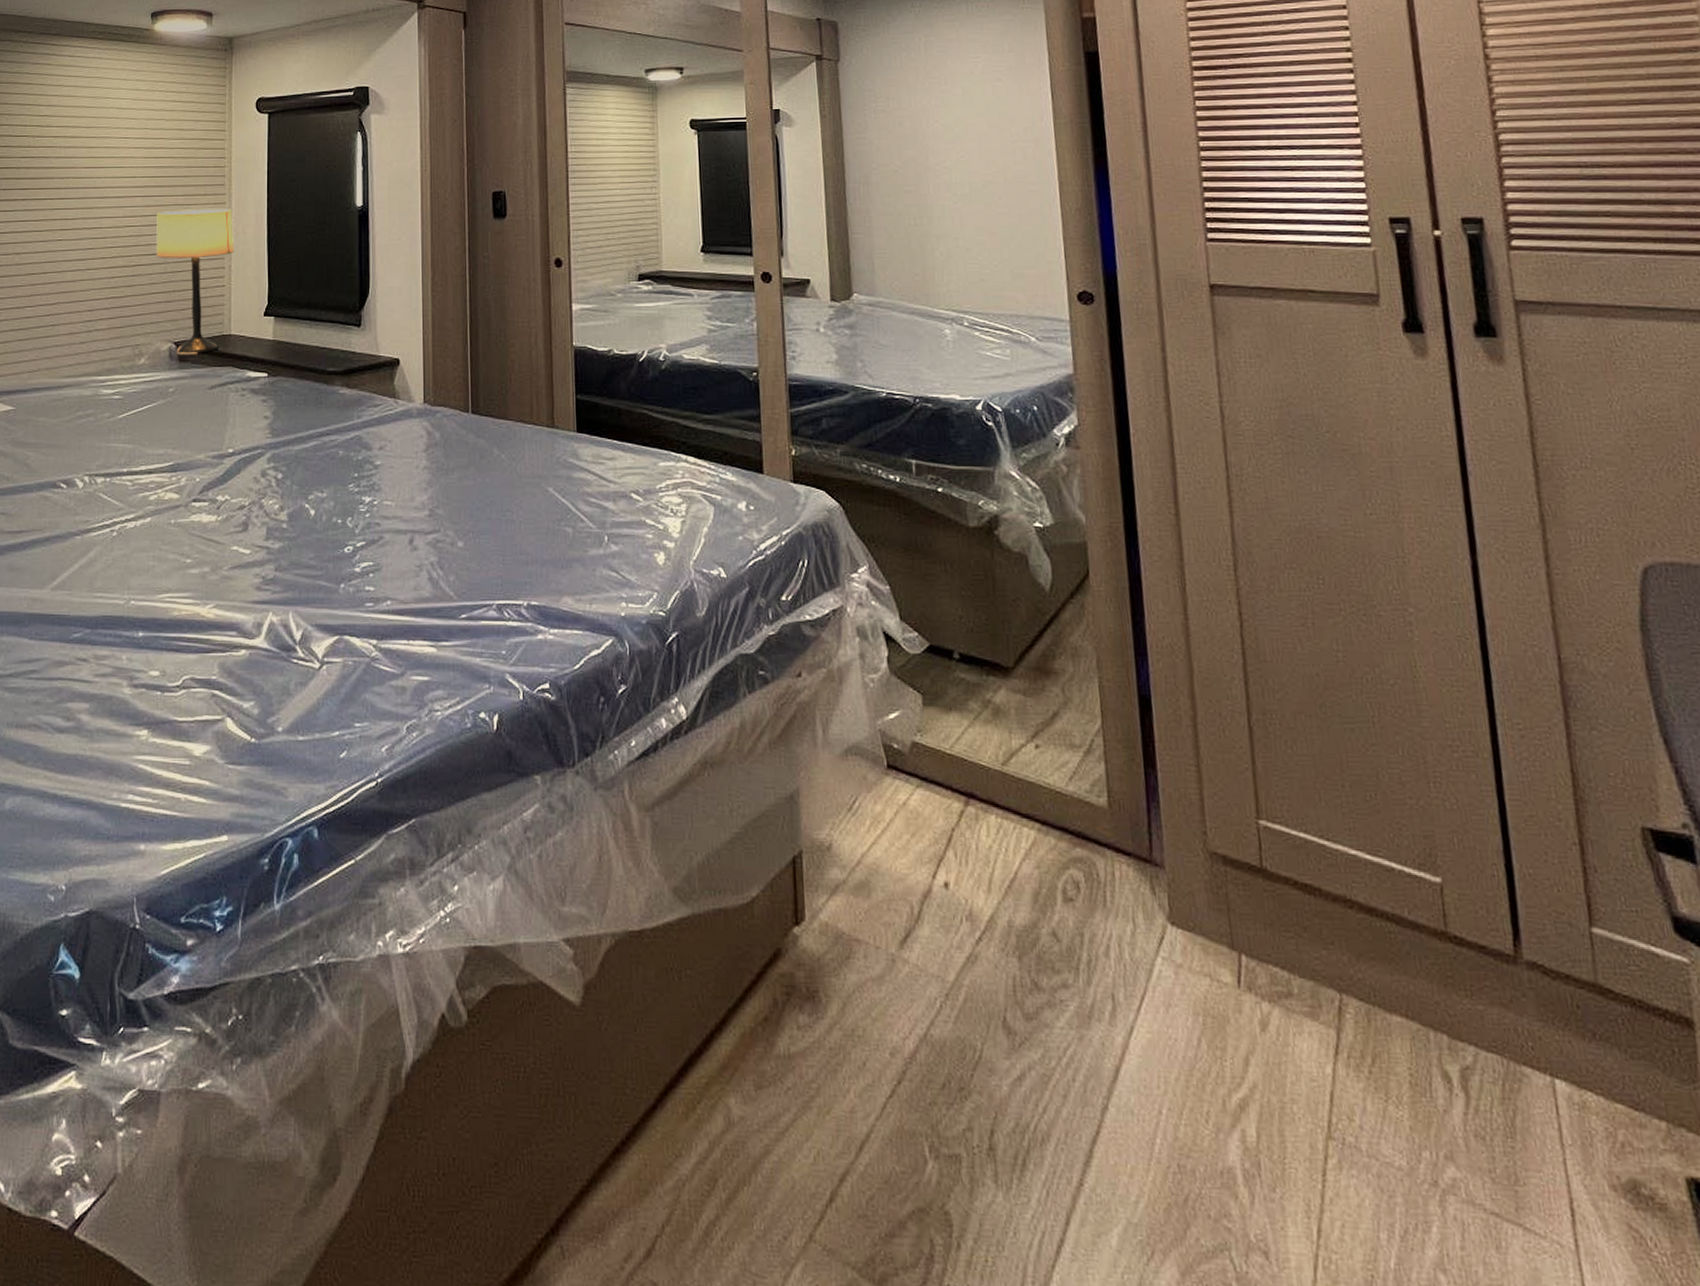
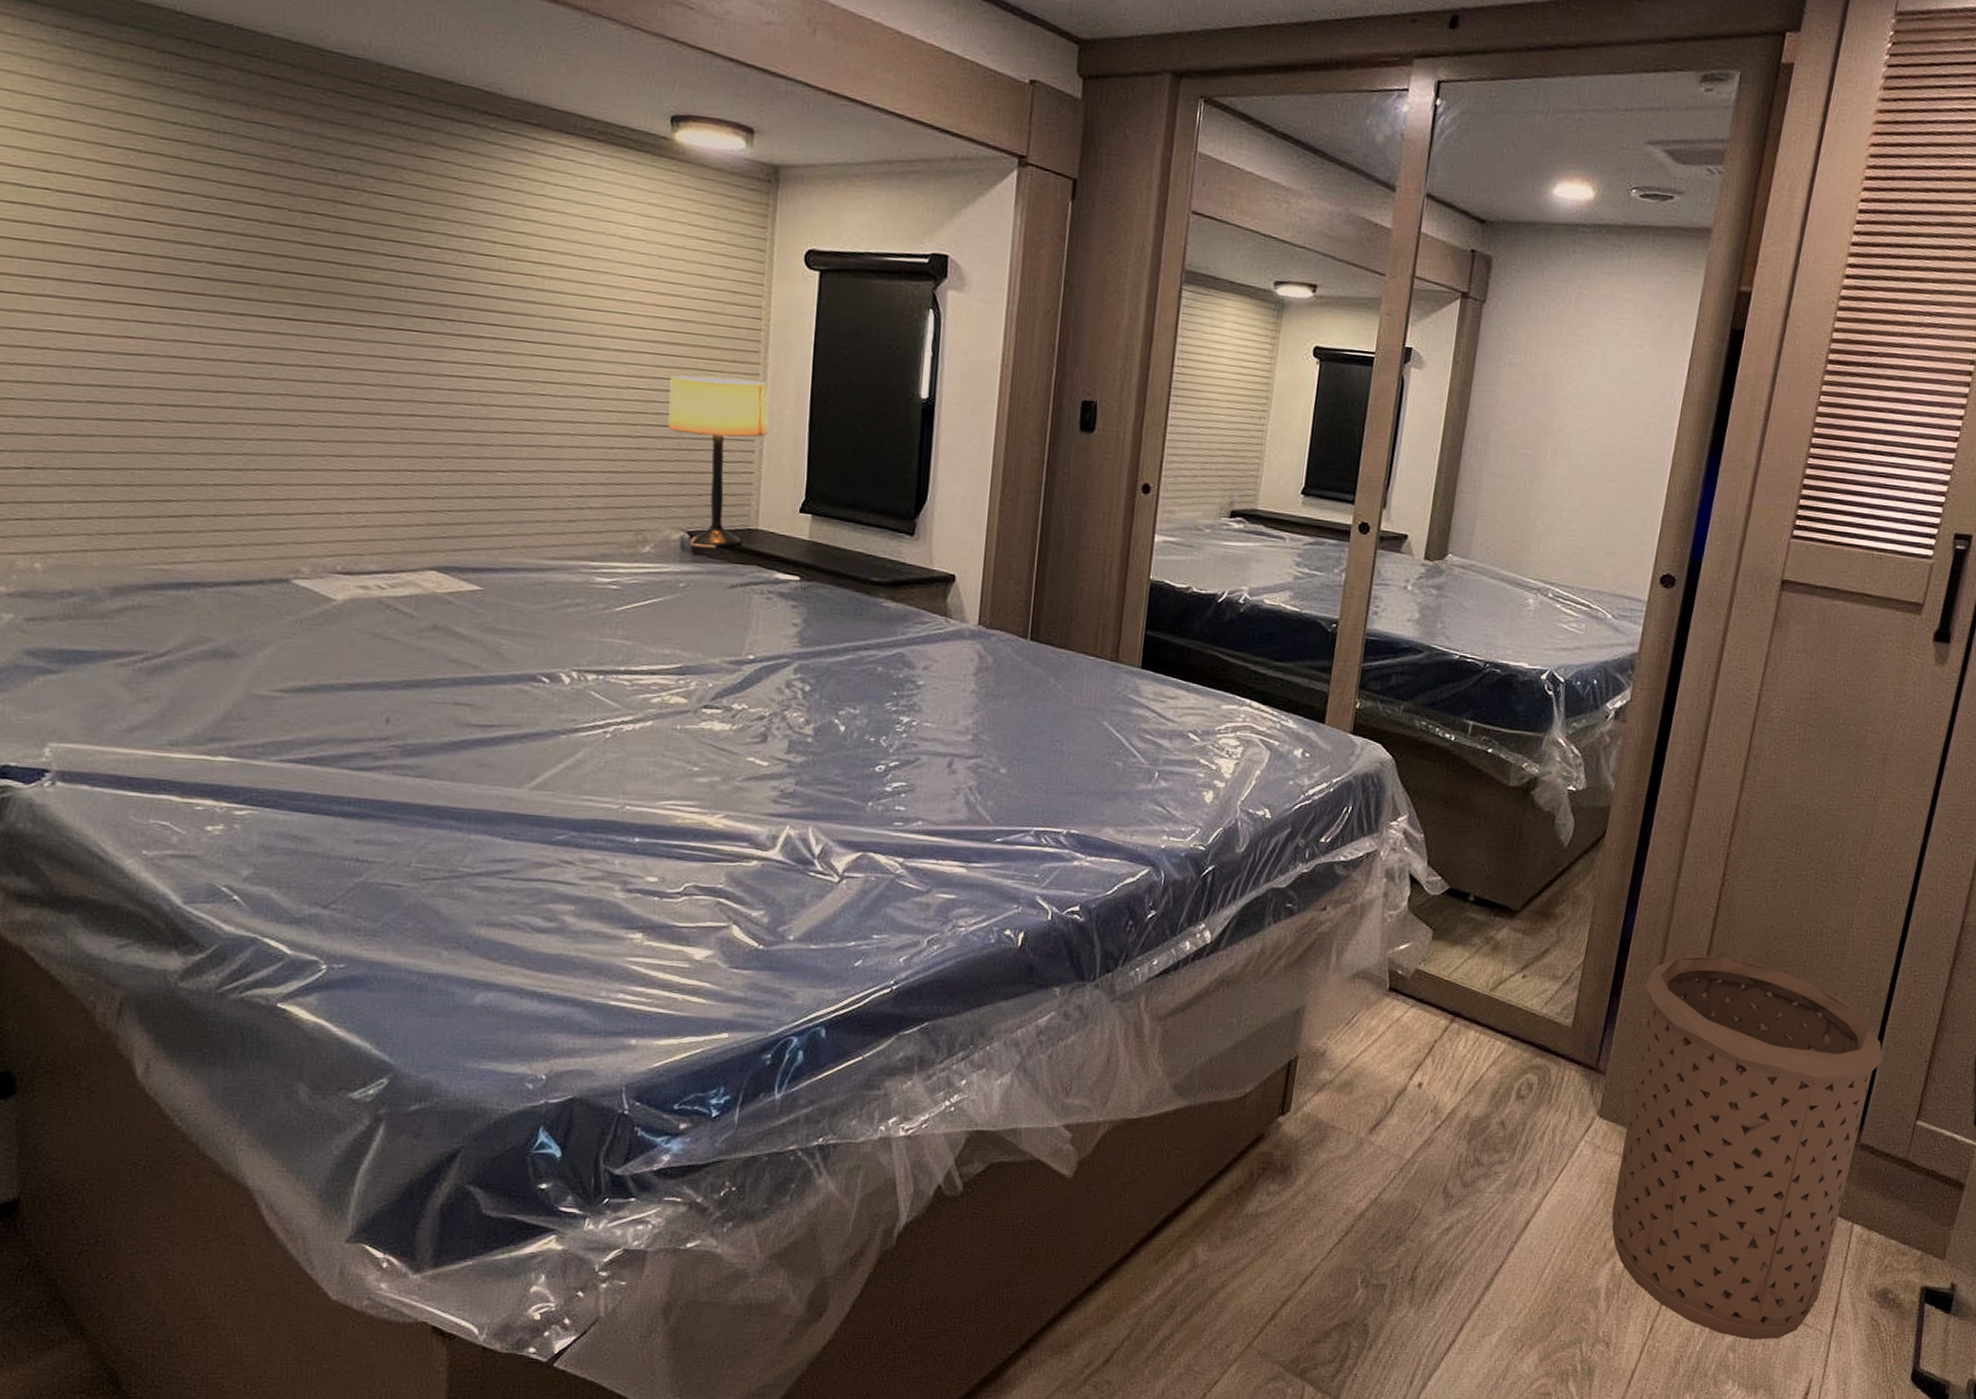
laundry basket: none [1182,713,1541,1255] -> present [1611,954,1883,1340]

